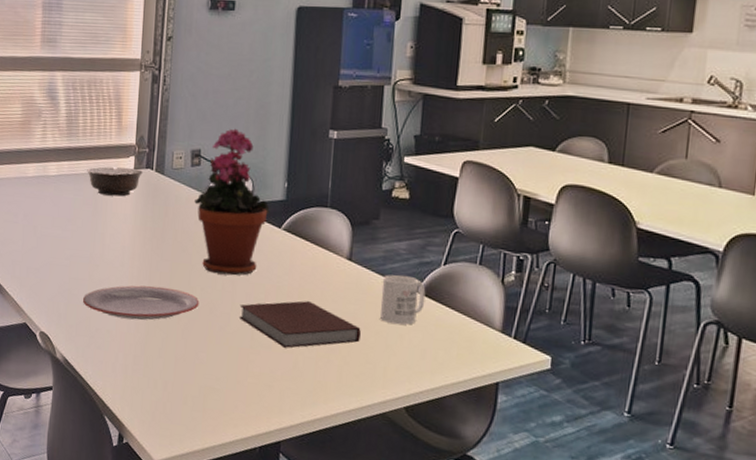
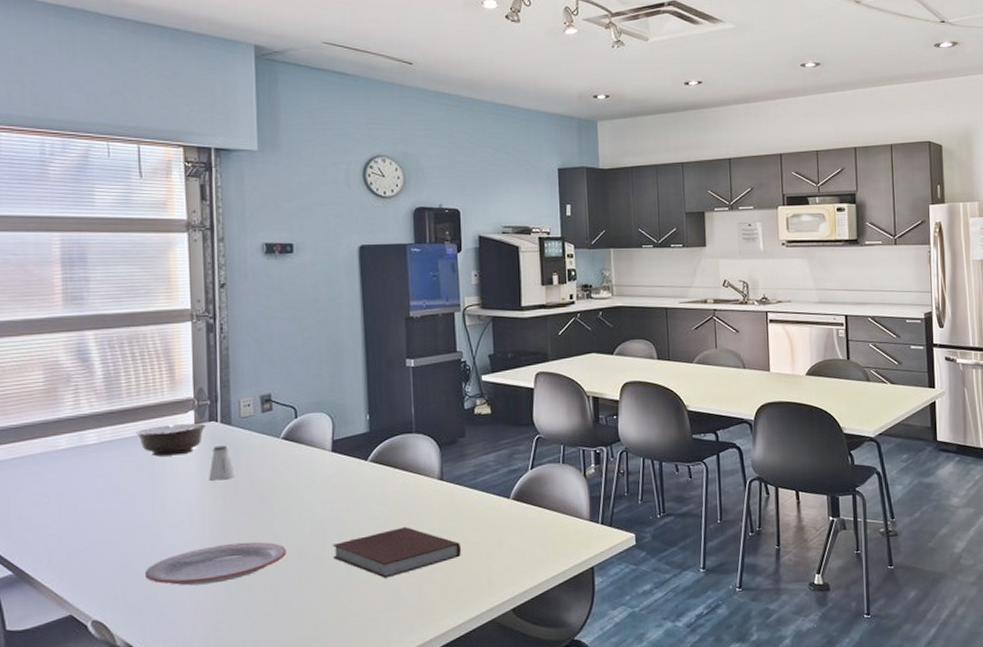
saltshaker: none [141,192,163,226] -> present [209,445,235,481]
potted plant: present [194,128,270,276] -> none [269,368,354,518]
mug: present [379,274,426,325] -> none [475,485,518,533]

